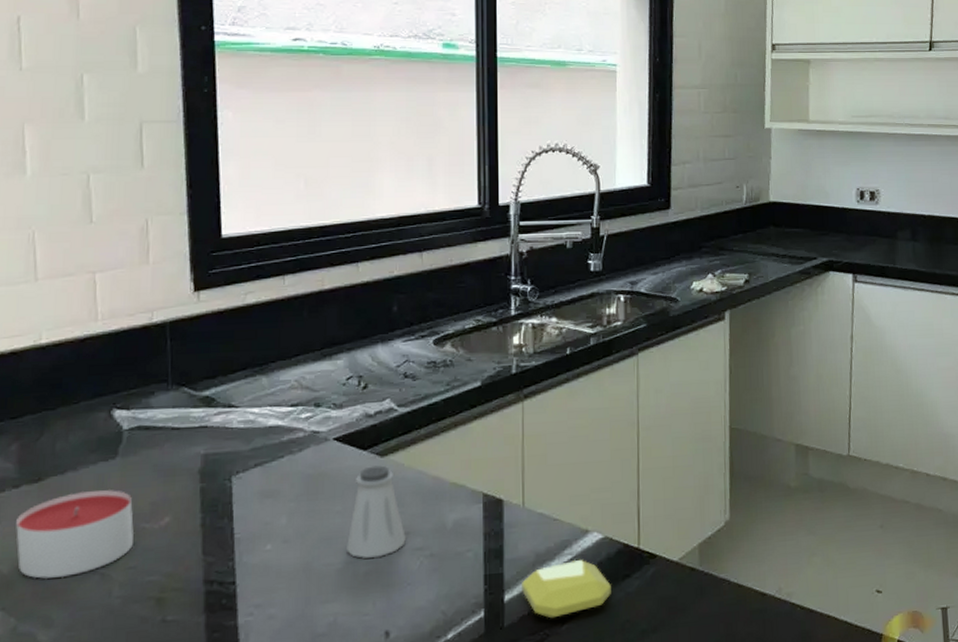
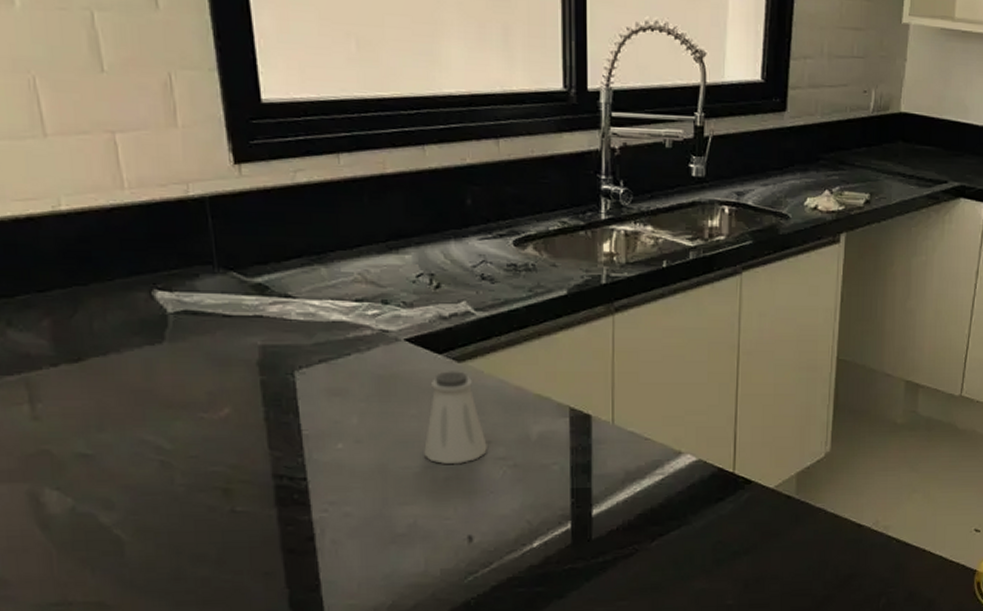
candle: present [16,490,135,579] -> none [59,376,193,463]
soap bar: present [522,559,611,619] -> none [610,479,703,535]

